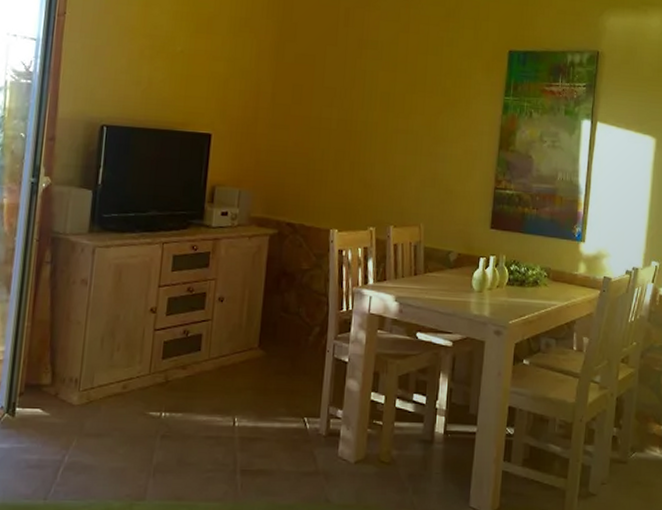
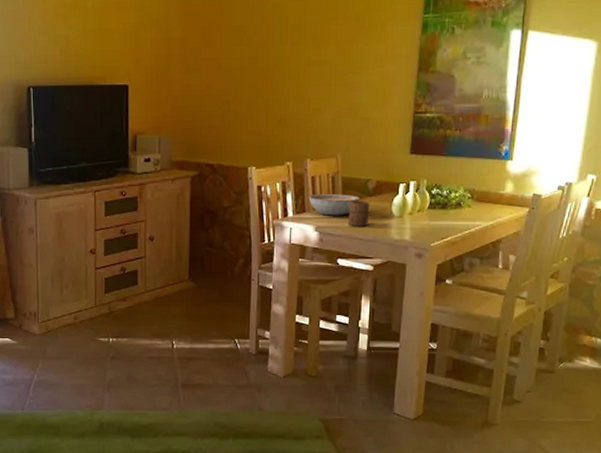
bowl: none [390,262,441,287] -> present [308,193,360,216]
cup: none [428,271,451,300] -> present [347,200,370,227]

